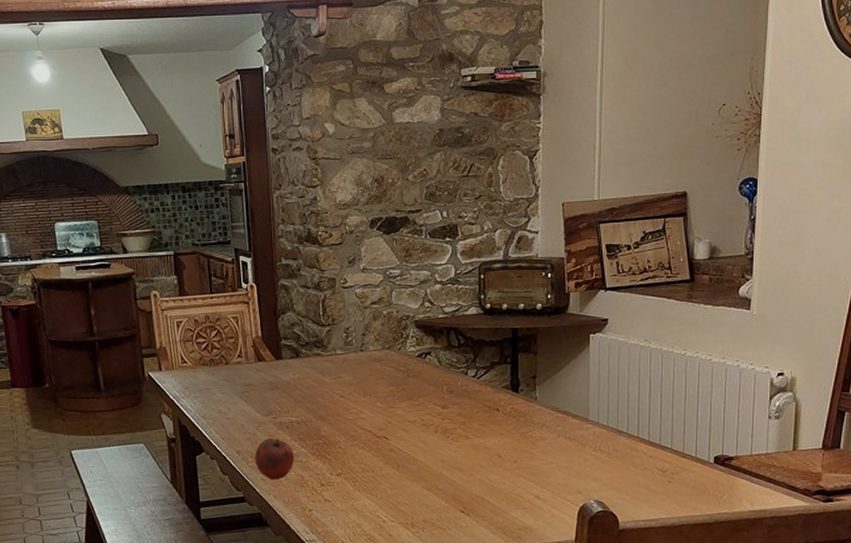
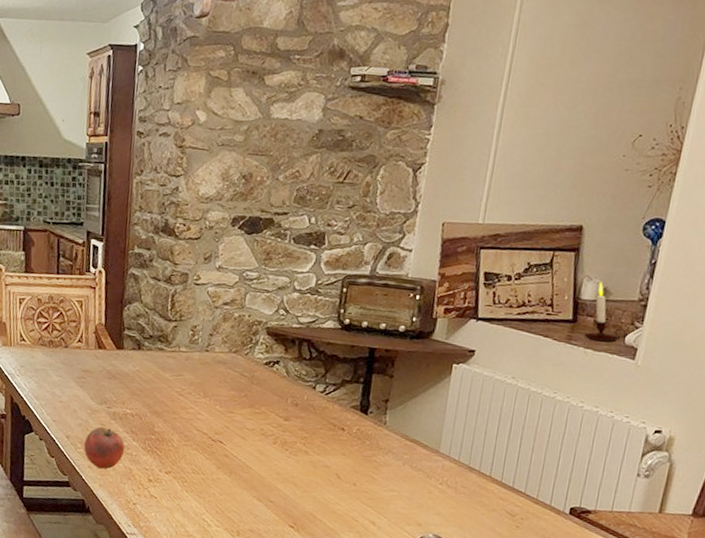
candle: none [702,242,739,297] -> present [584,282,627,342]

